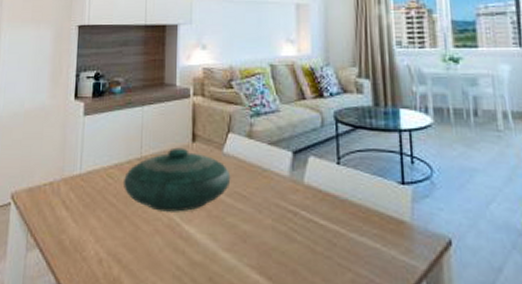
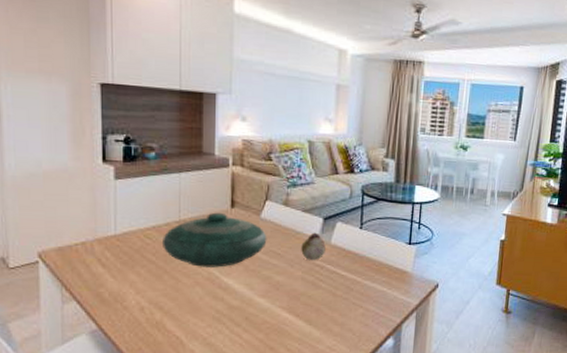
fruit: none [269,169,298,205] -> present [301,232,326,261]

